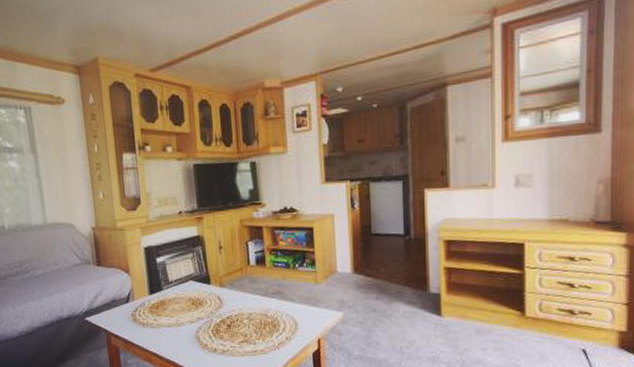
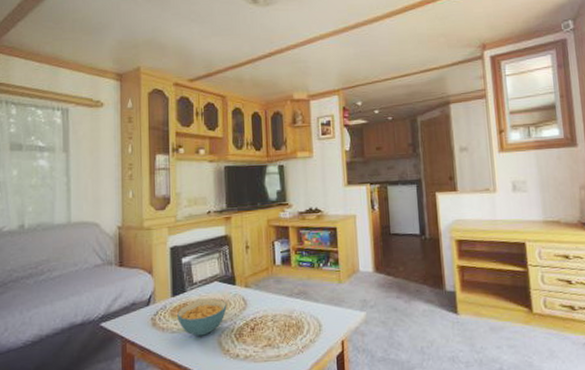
cereal bowl: none [156,297,203,331] -> present [177,299,227,336]

